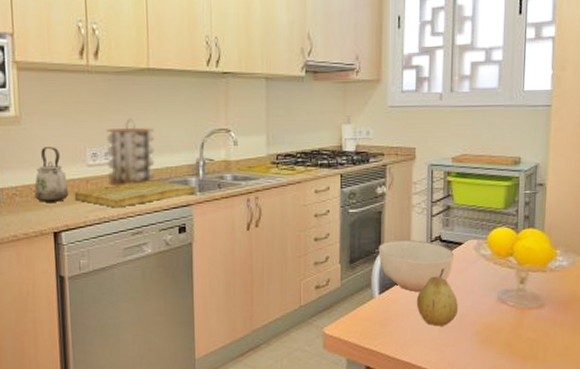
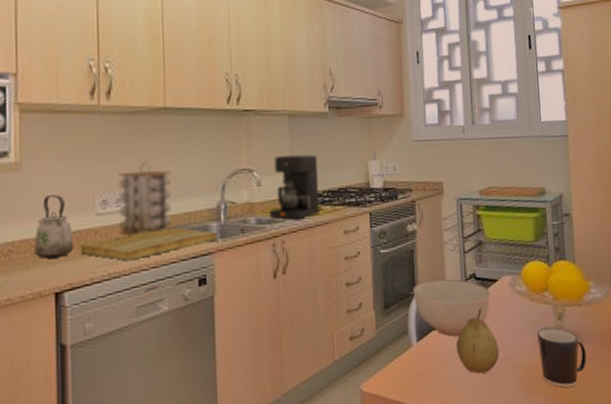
coffee maker: none [244,116,293,177] -> present [269,154,321,220]
mug: none [497,290,545,345] -> present [537,328,587,388]

